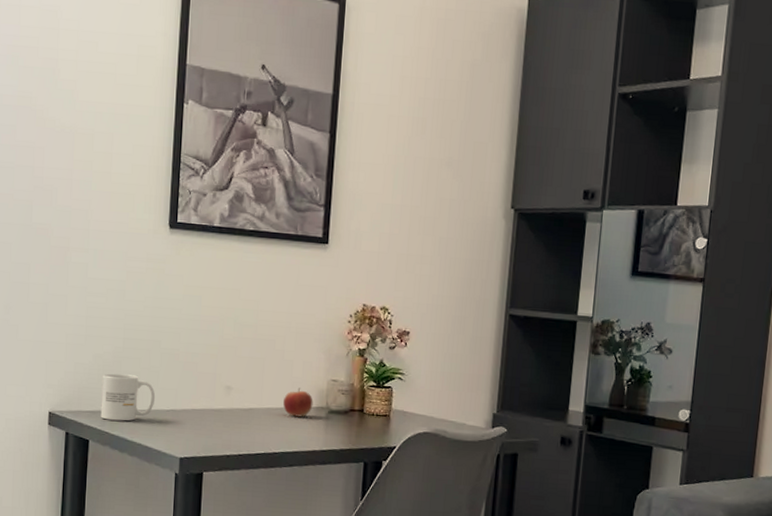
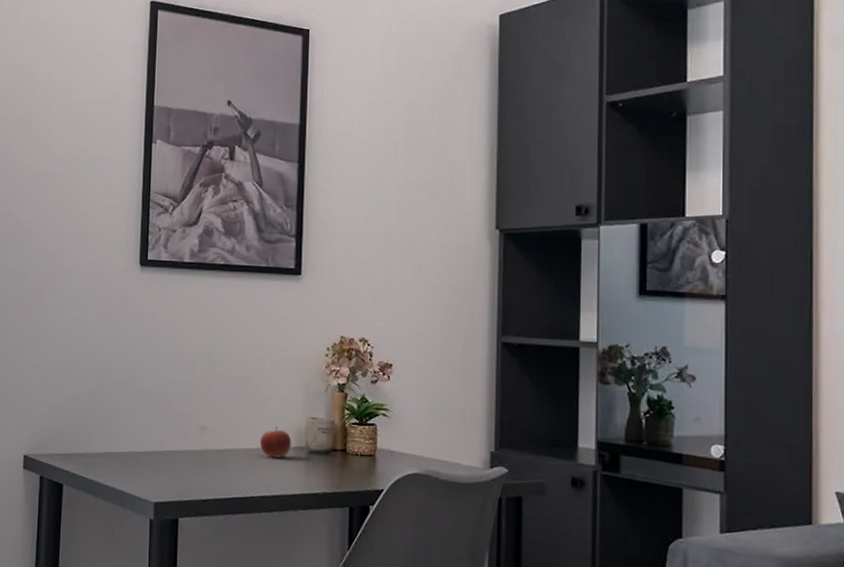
mug: present [100,373,156,421] -> none [74,414,129,464]

